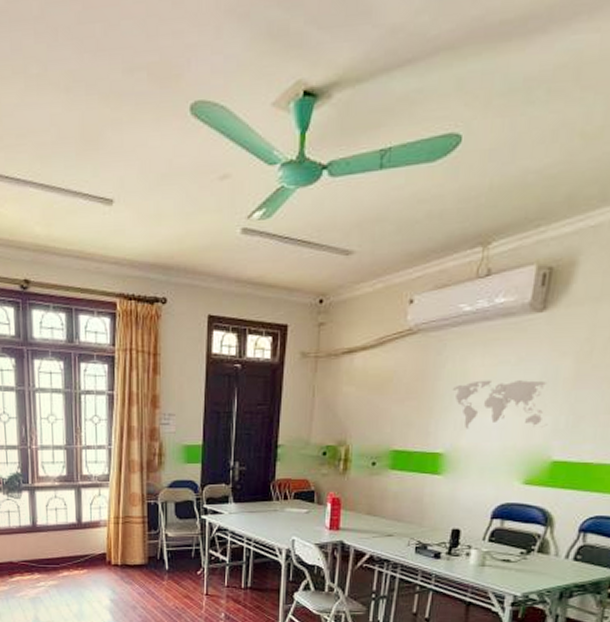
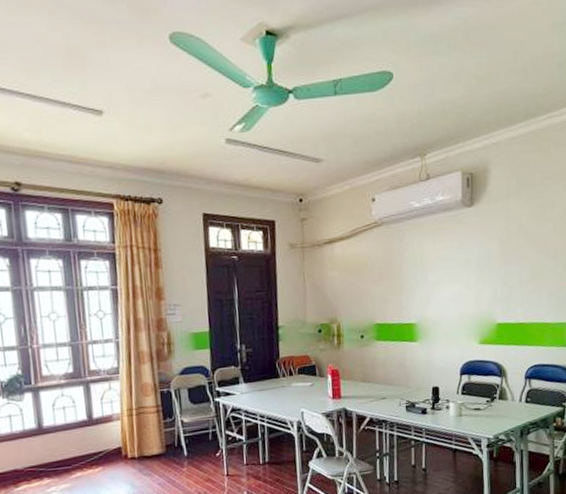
world map: present [452,380,548,429] -> none [415,260,489,302]

